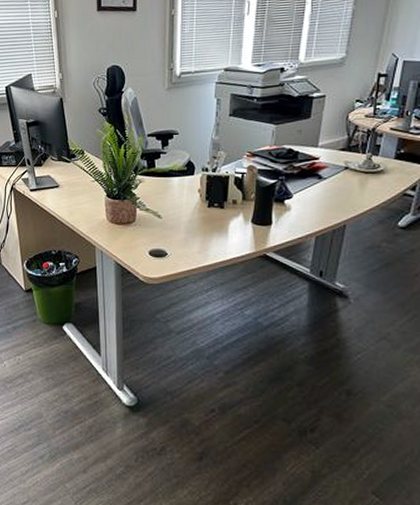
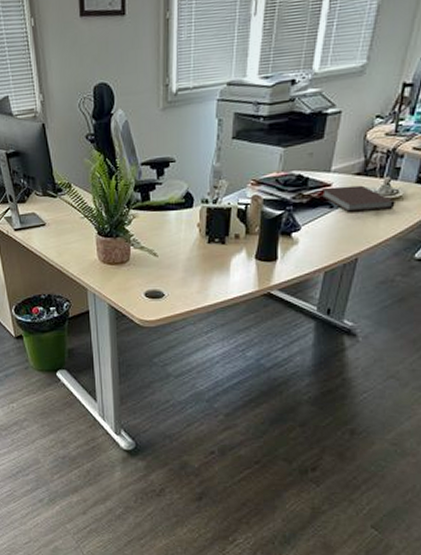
notebook: none [310,159,377,183] -> present [321,185,395,212]

